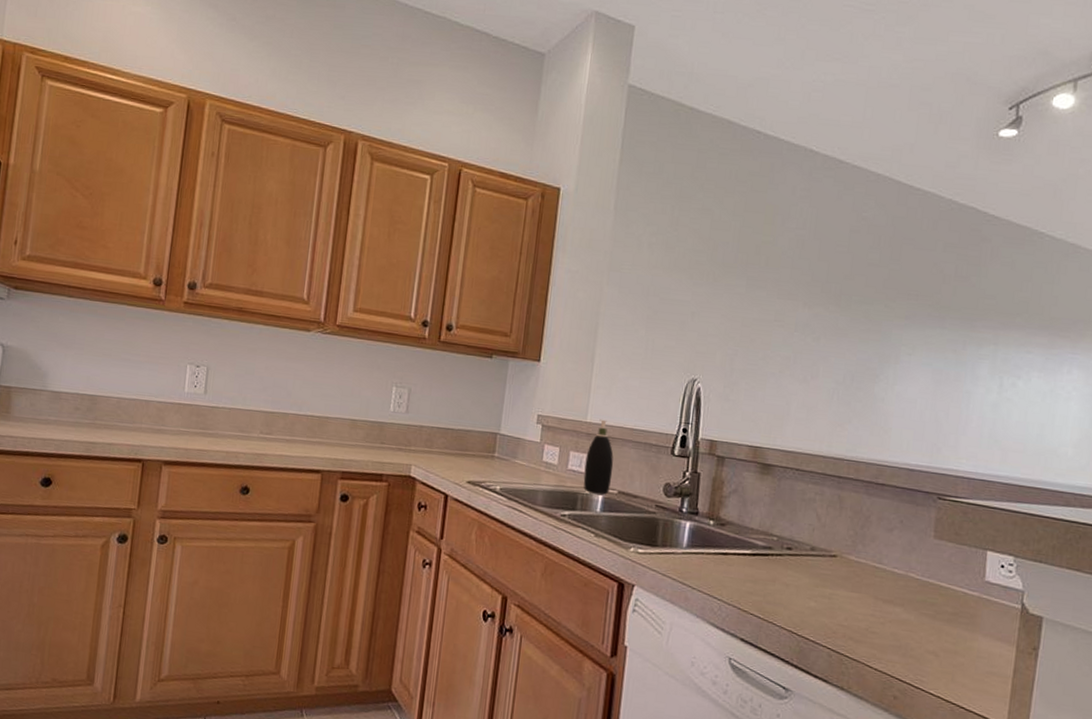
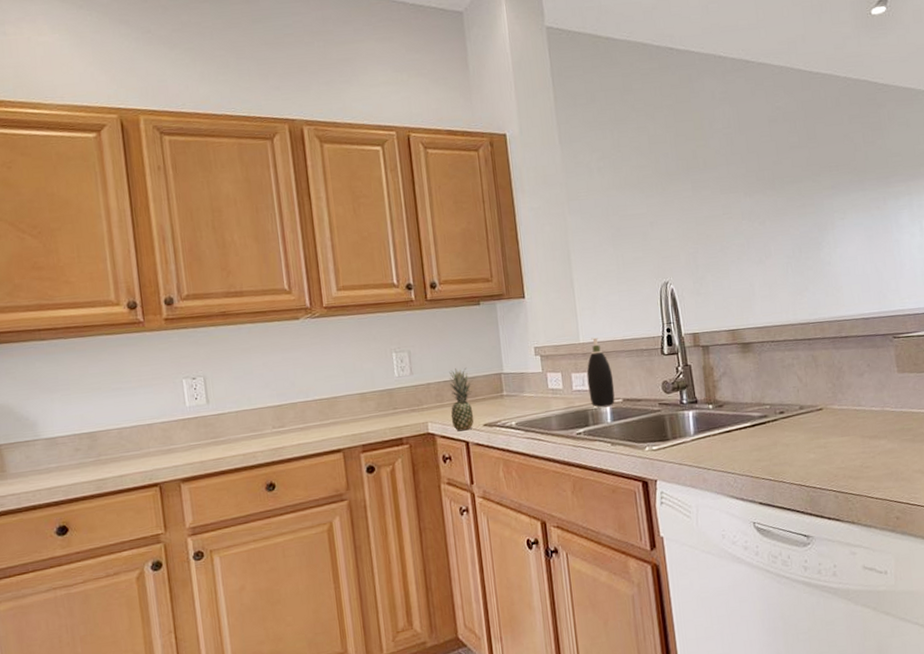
fruit: none [435,417,466,483] -> present [449,367,474,431]

